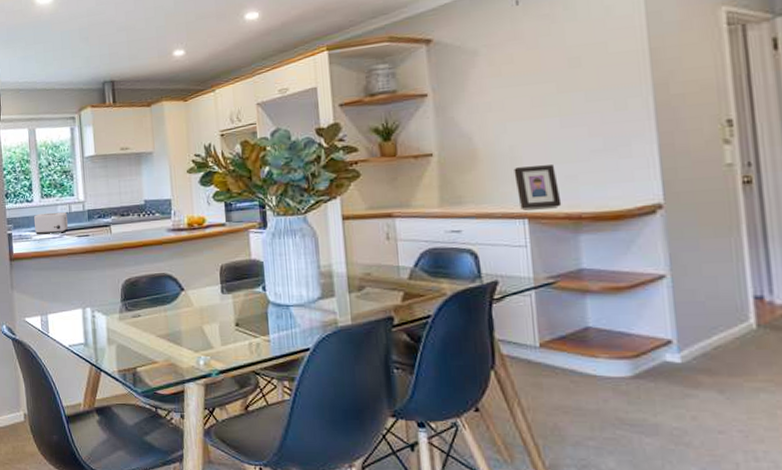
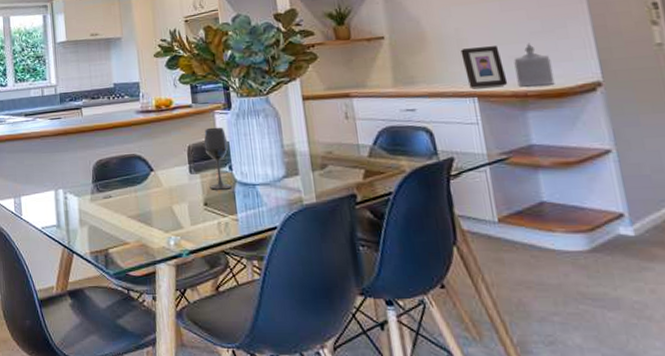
toaster: present [33,211,68,235] -> none [7,95,41,118]
wine glass: none [237,246,265,311] -> present [204,127,232,190]
decorative jar: none [570,162,612,209] -> present [513,43,555,87]

